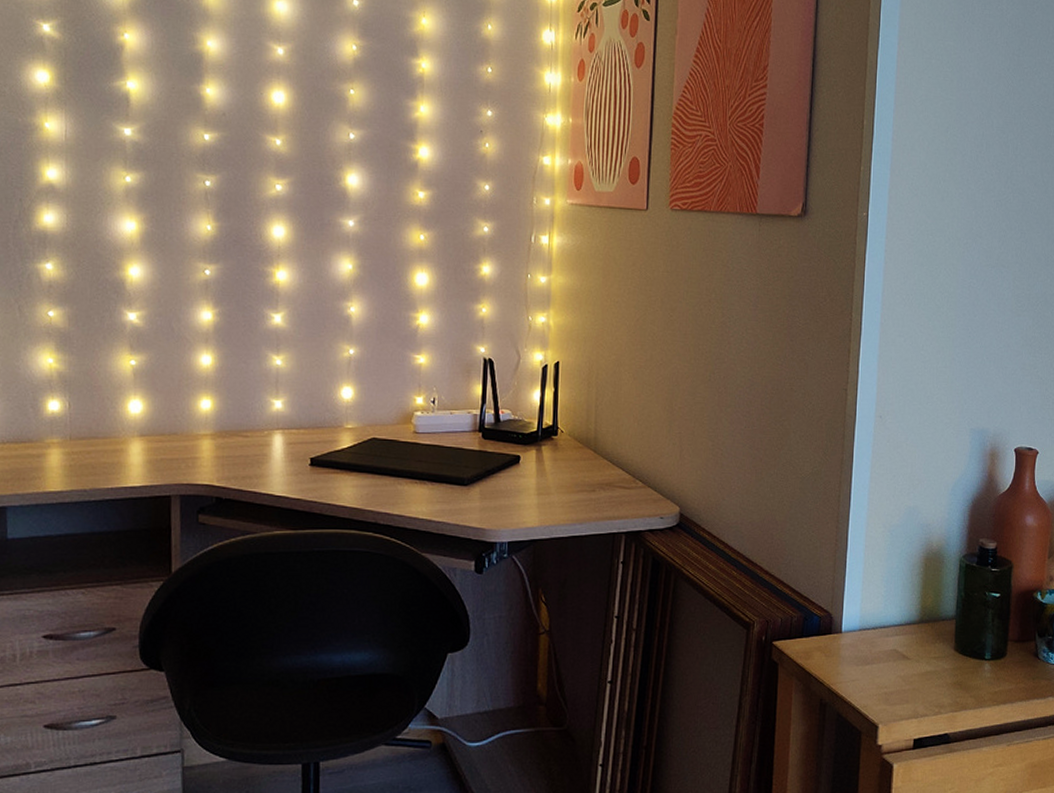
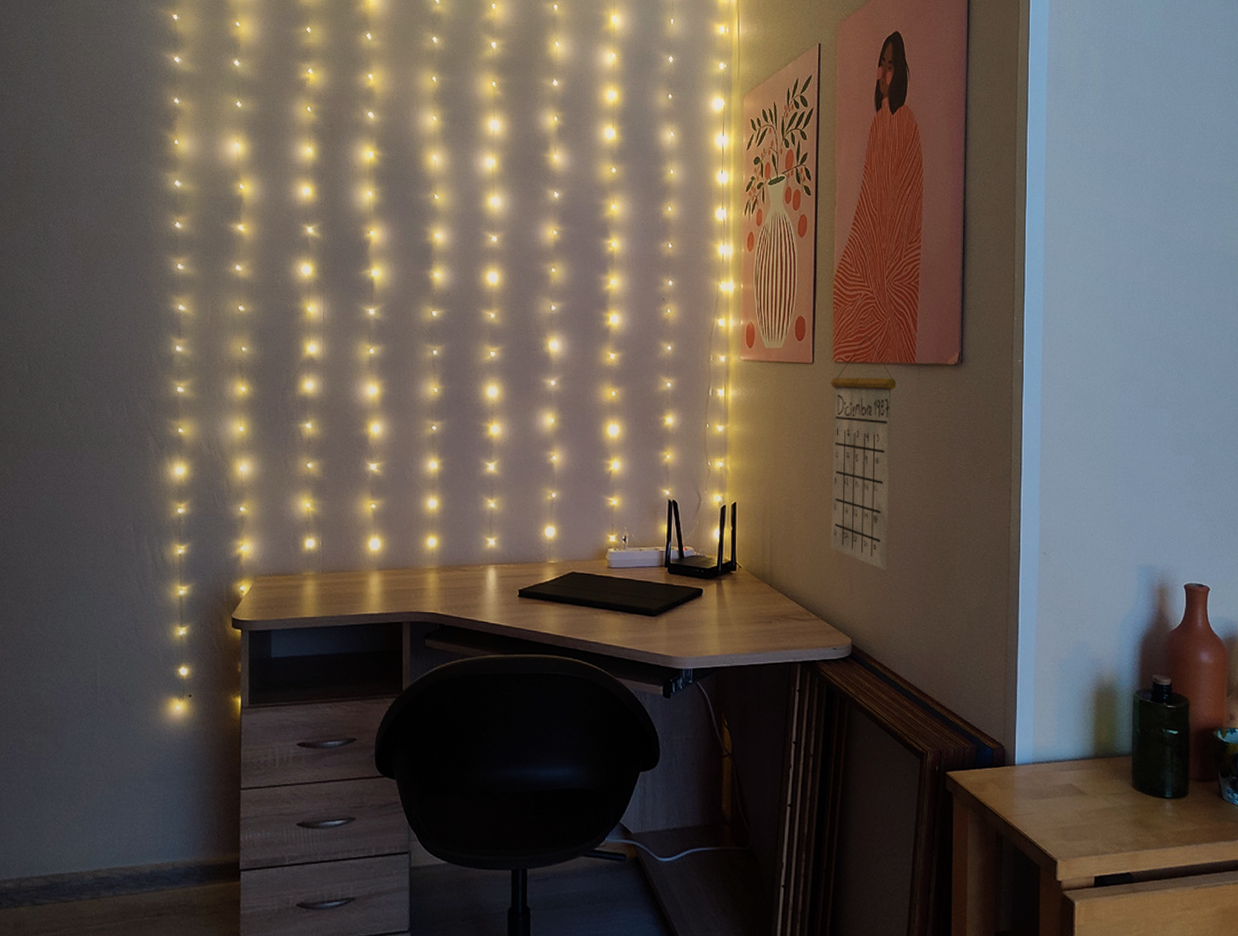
calendar: none [660,180,736,435] -> present [830,335,897,571]

